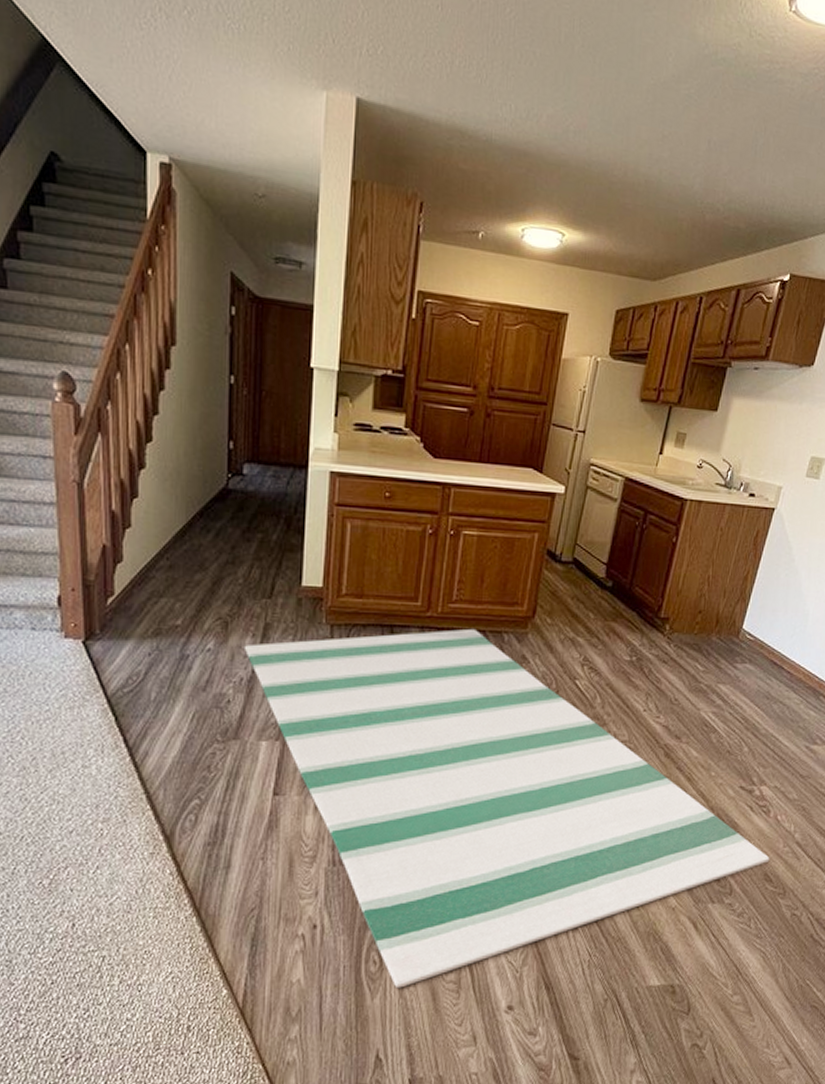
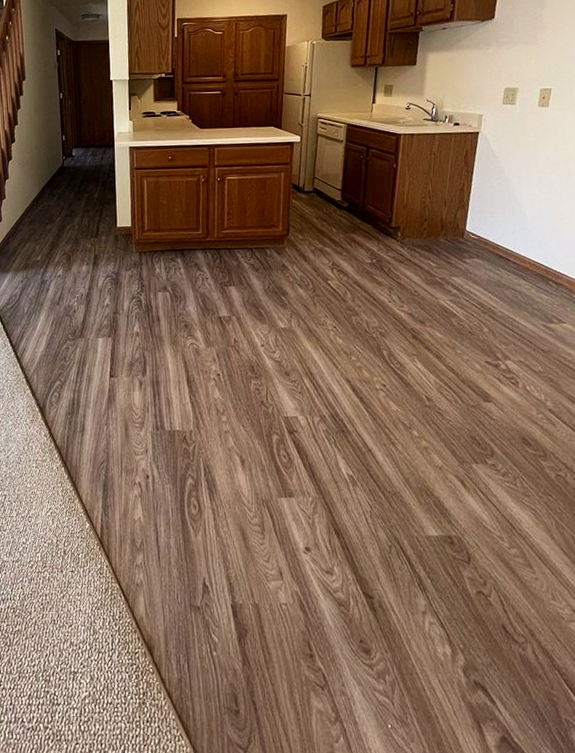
rug: present [243,628,770,989] -> none [82,247,526,528]

